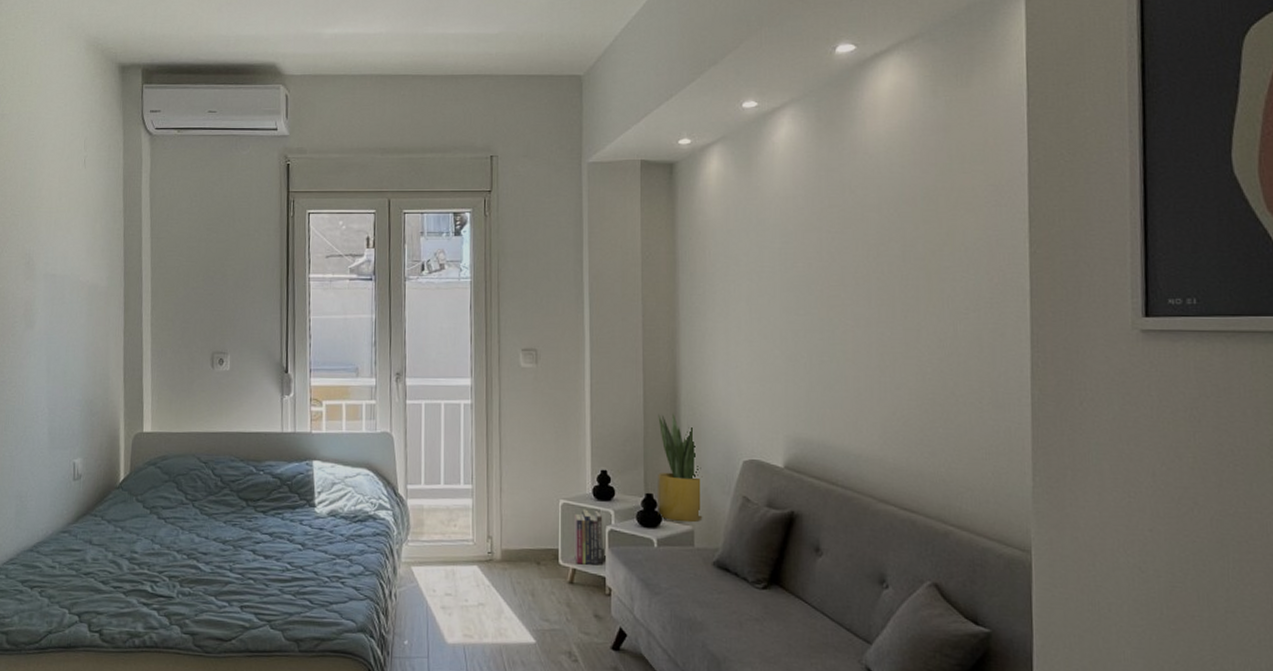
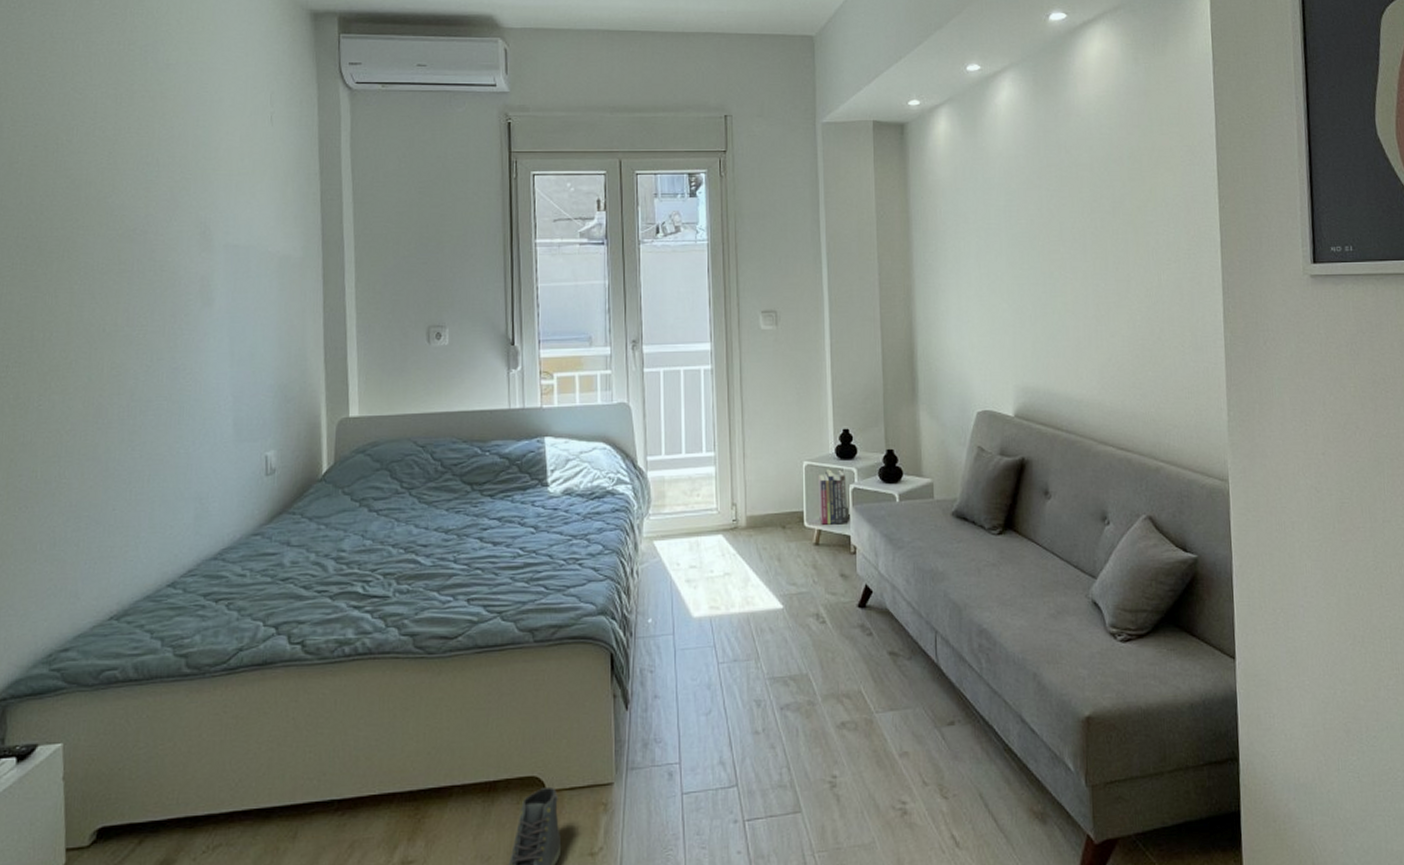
planter: present [658,413,703,523] -> none [896,369,941,476]

